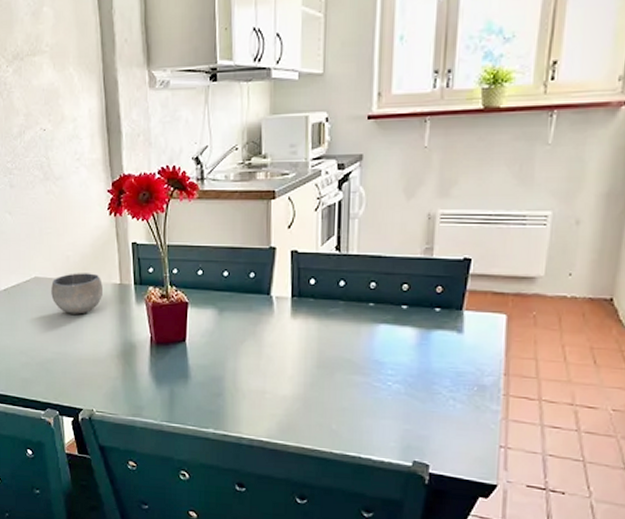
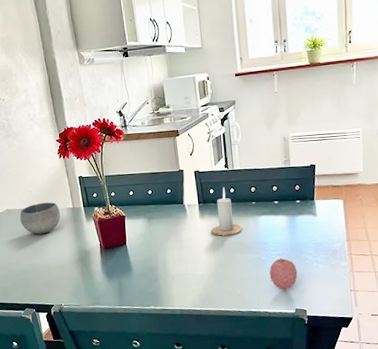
candle: none [305,277,351,346] -> present [211,187,243,236]
fruit: none [381,386,423,433] -> present [269,257,298,290]

